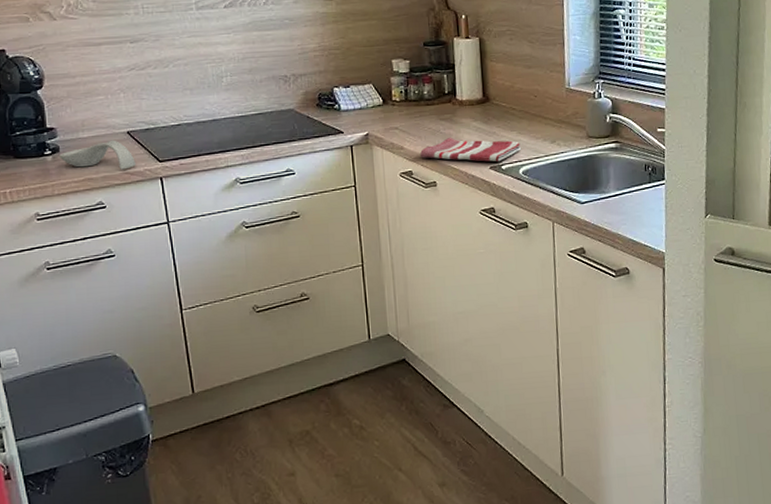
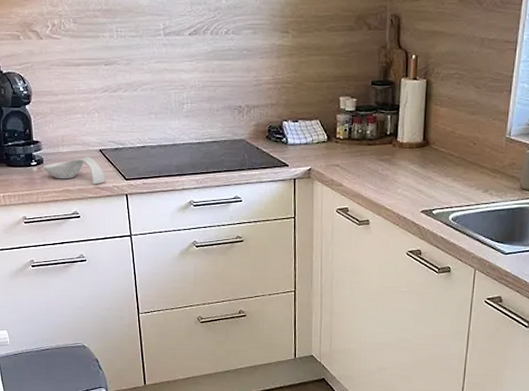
dish towel: present [420,137,522,162] -> none [357,178,454,206]

